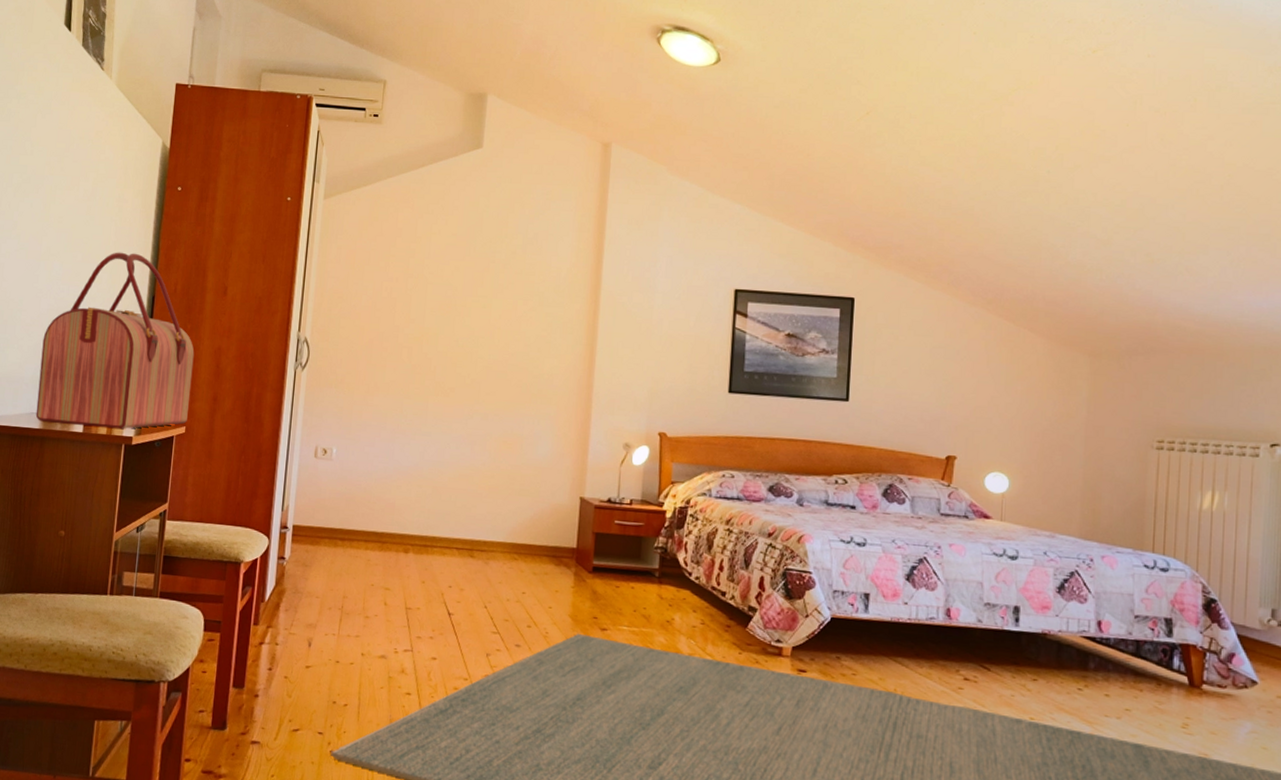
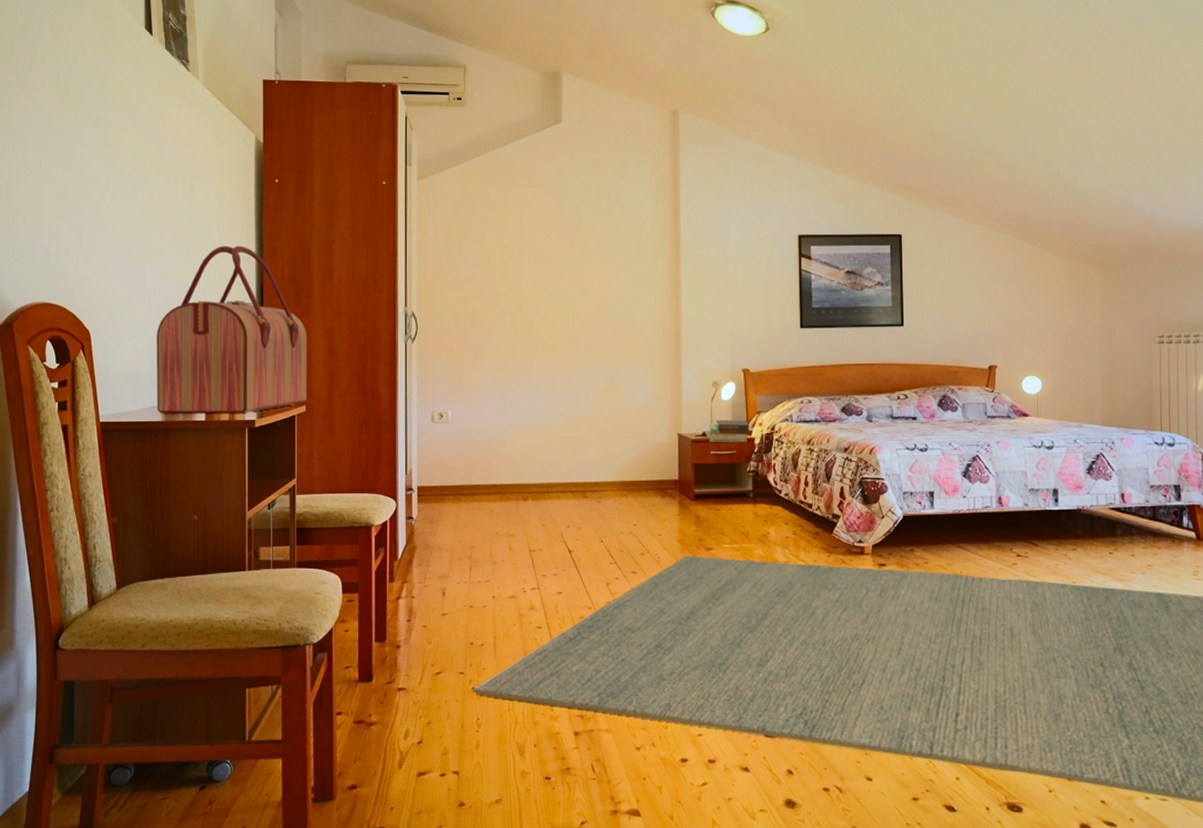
books: none [612,486,661,515] -> present [707,419,749,443]

